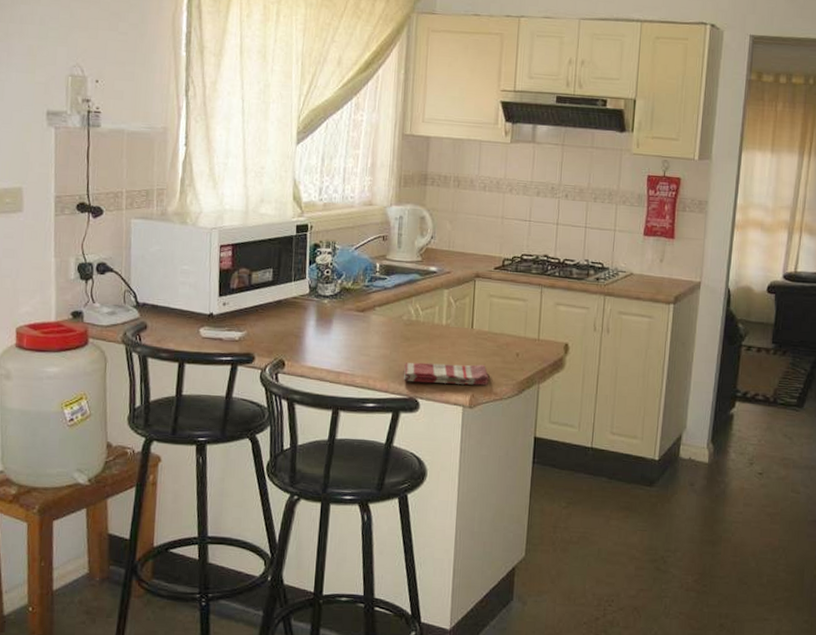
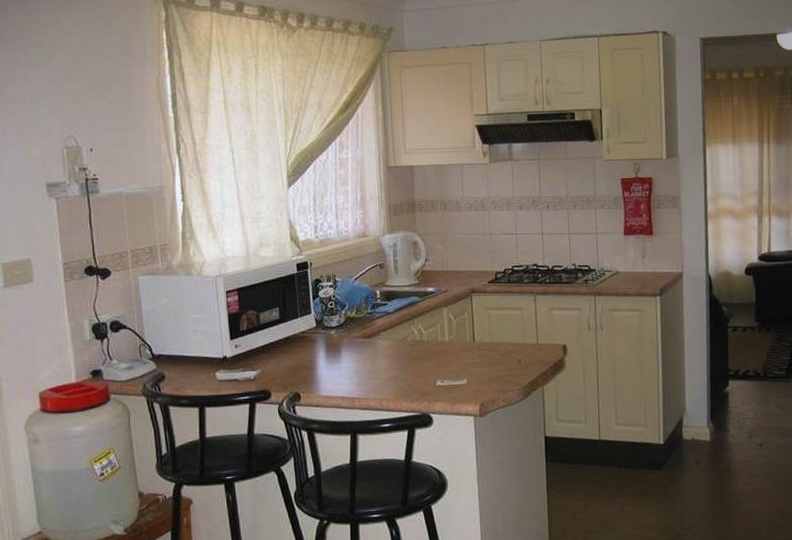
dish towel: present [404,362,489,386] -> none [414,373,495,399]

